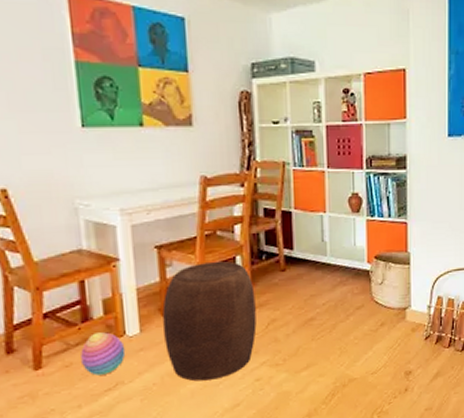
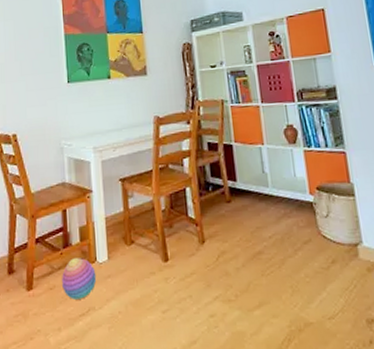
stool: present [162,261,257,381] -> none [126,193,208,313]

